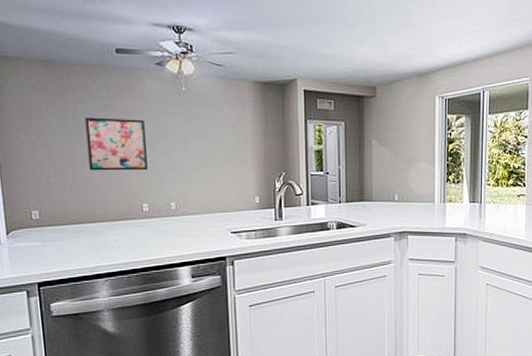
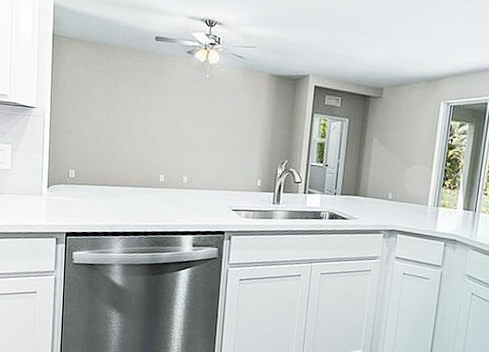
wall art: present [85,117,148,171] -> none [120,94,171,146]

